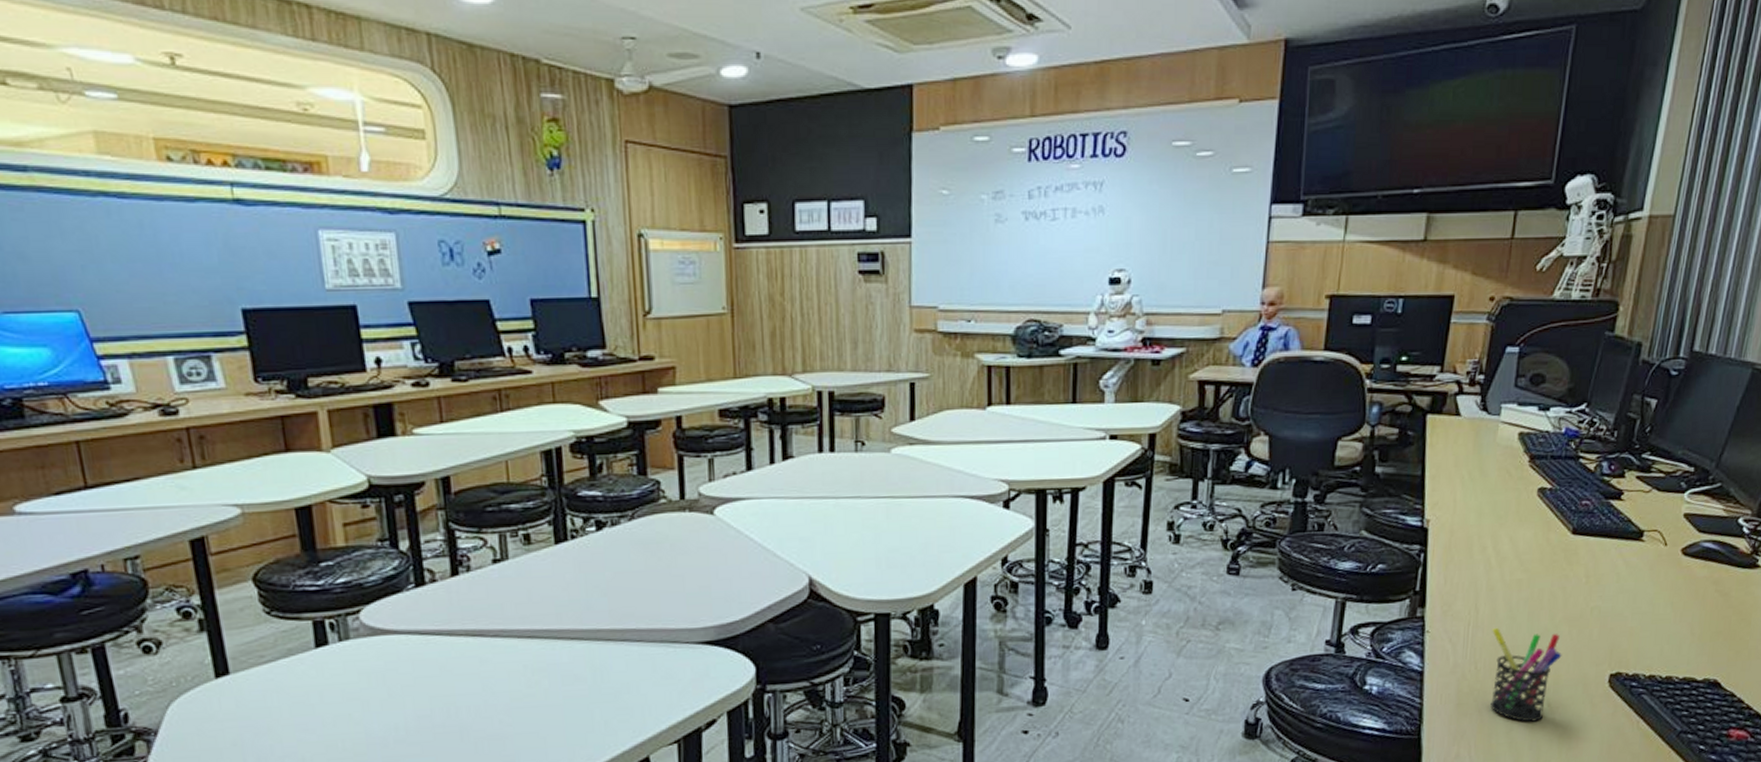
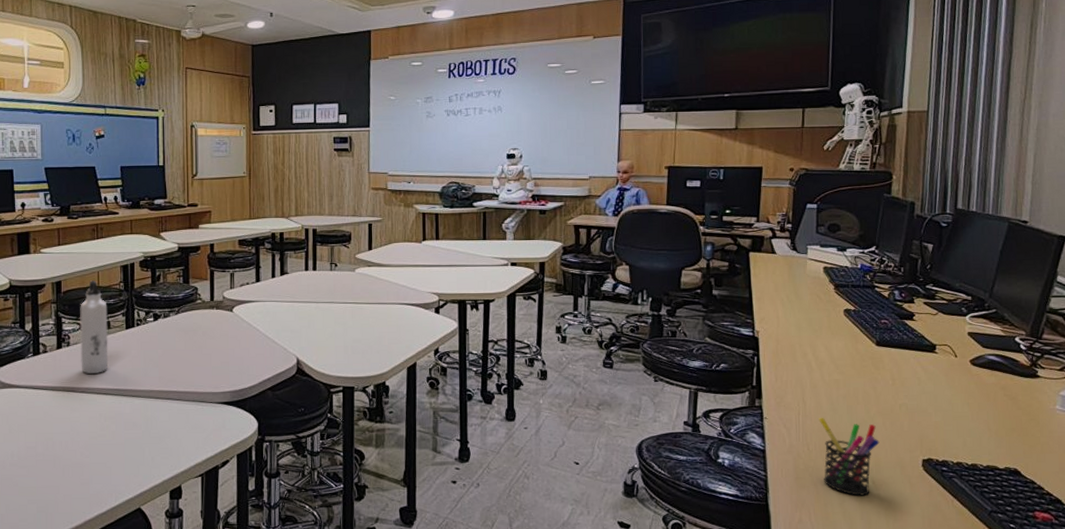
water bottle: none [482,474,532,610] -> present [80,280,109,374]

